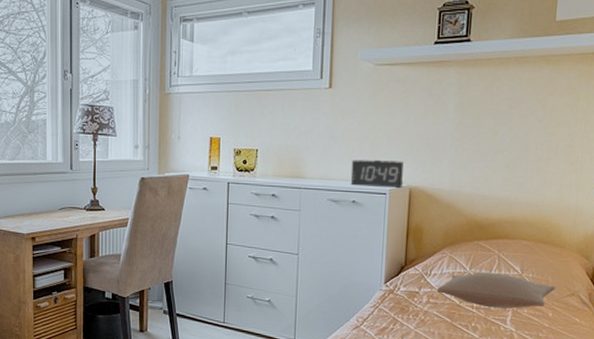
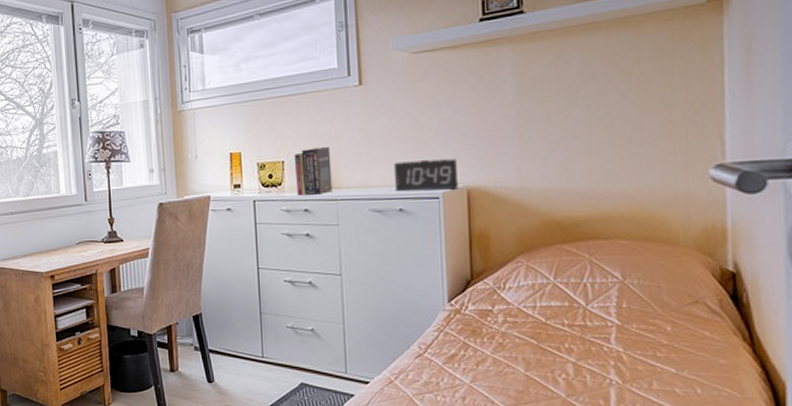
books: none [267,140,299,182] -> present [294,147,333,196]
pillow: present [436,272,556,309] -> none [514,282,672,324]

